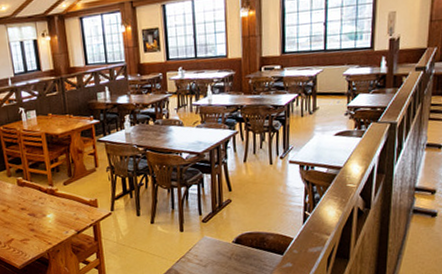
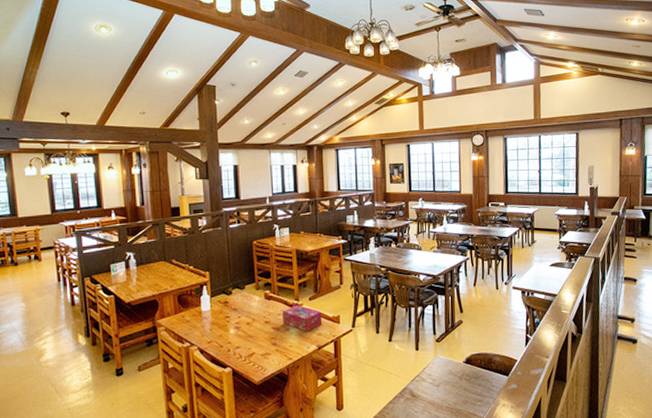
tissue box: none [36,190,80,217] -> present [282,305,322,332]

